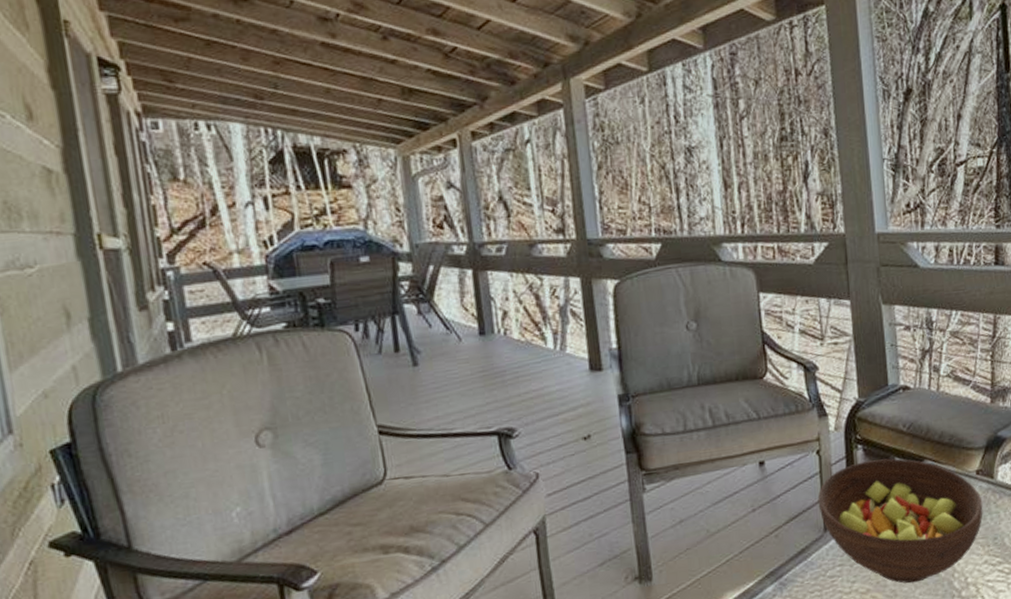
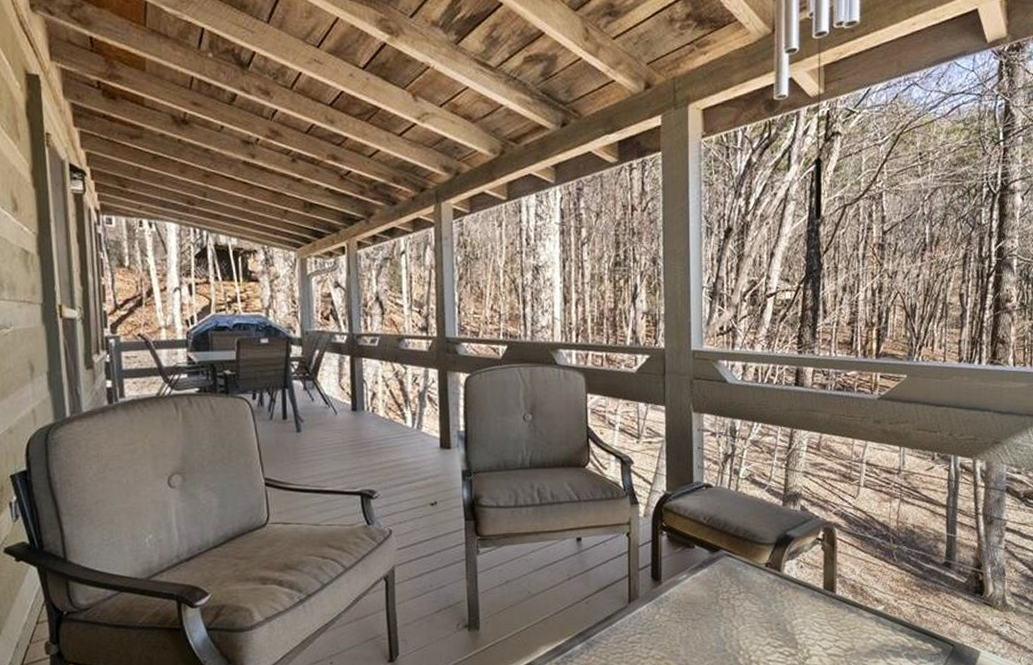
fruit bowl: present [817,458,983,584] -> none [625,545,769,656]

